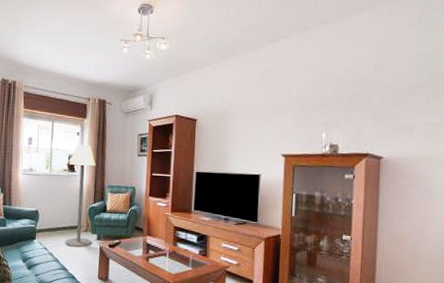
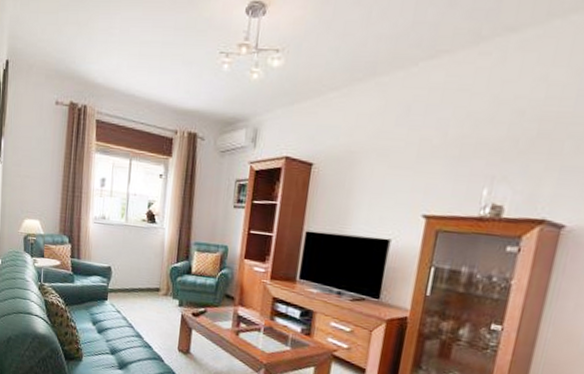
floor lamp: present [65,145,96,247] -> none [141,190,181,314]

